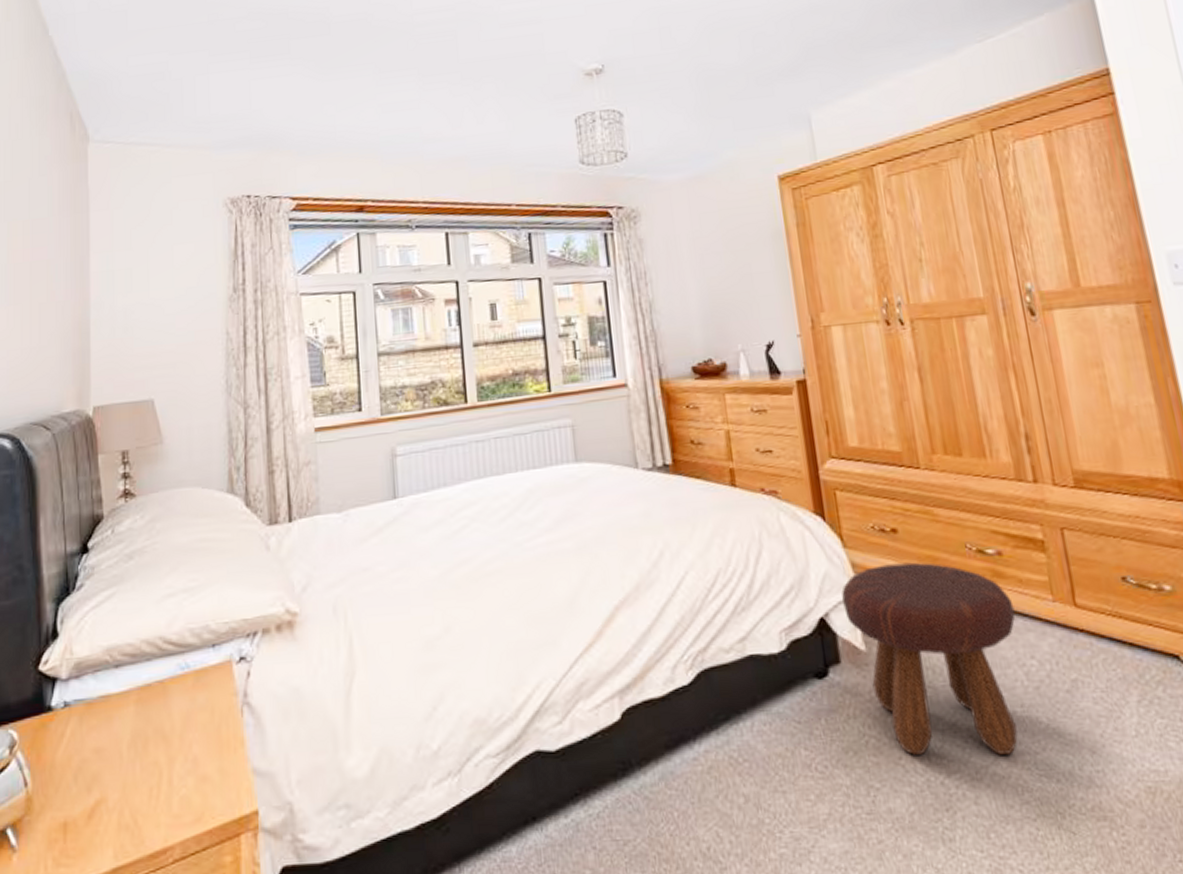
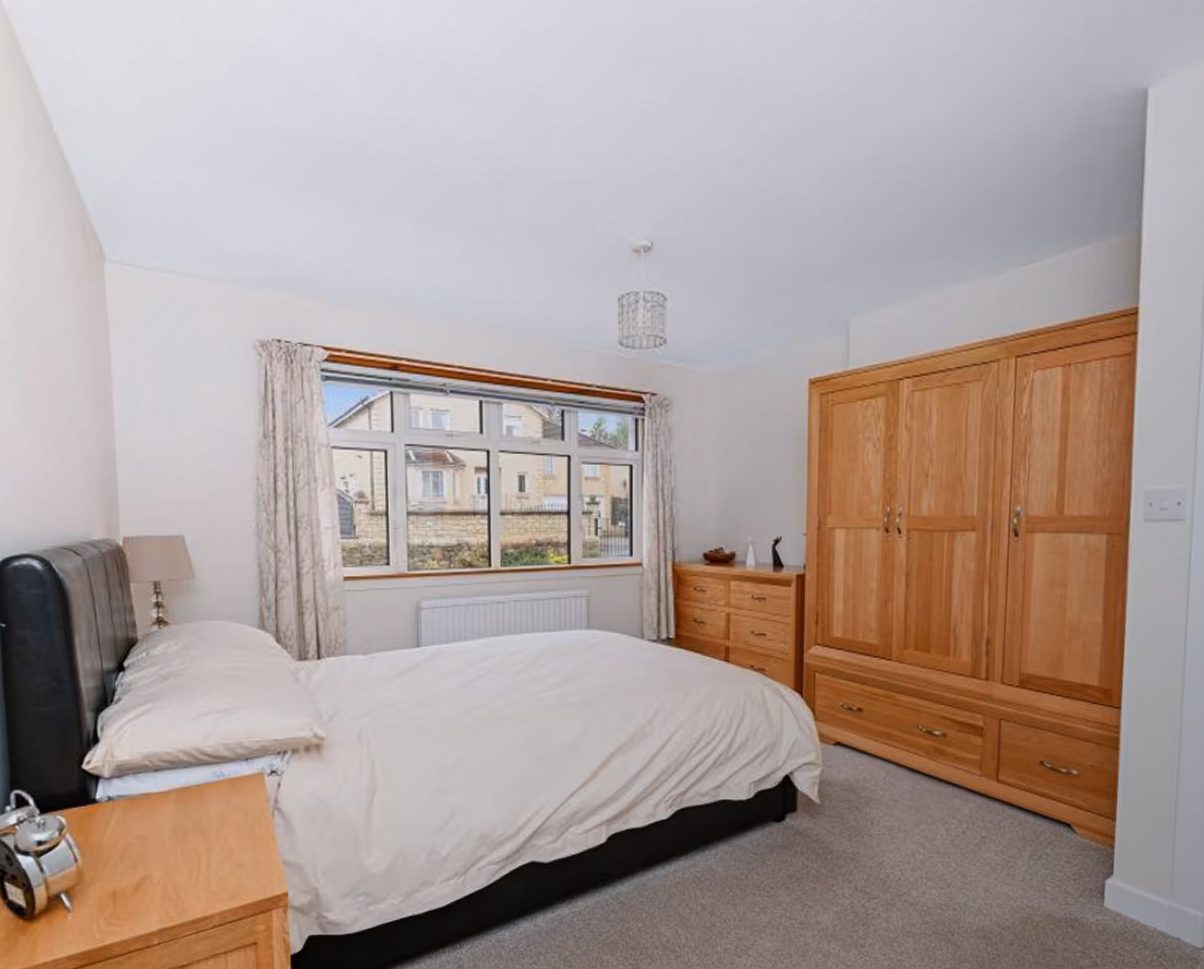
footstool: present [841,562,1018,755] -> none [807,736,948,888]

